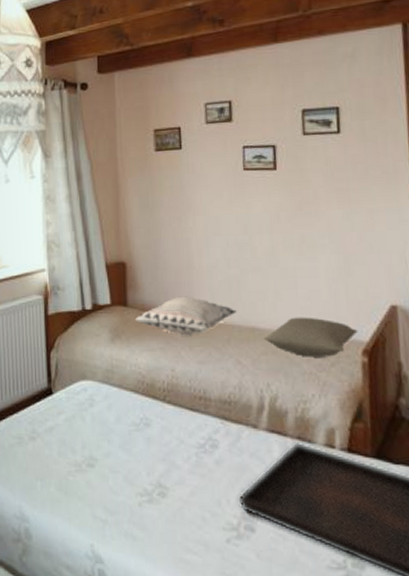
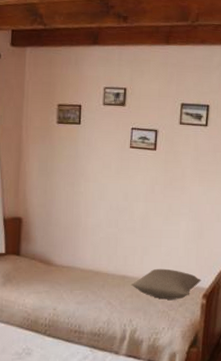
decorative pillow: present [134,296,237,336] -> none [25,249,112,282]

